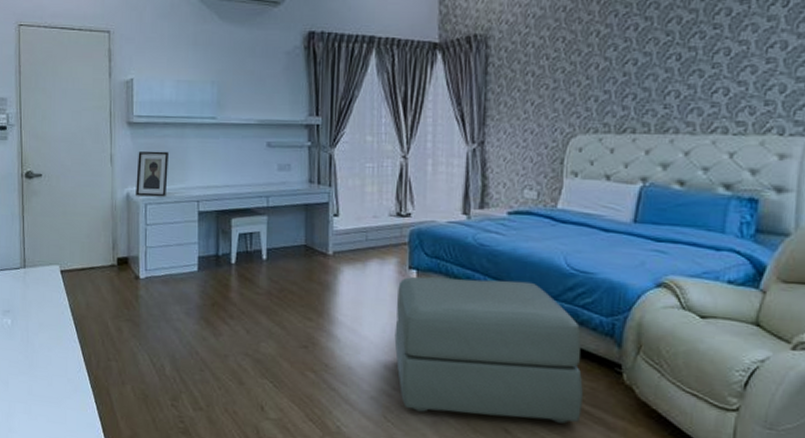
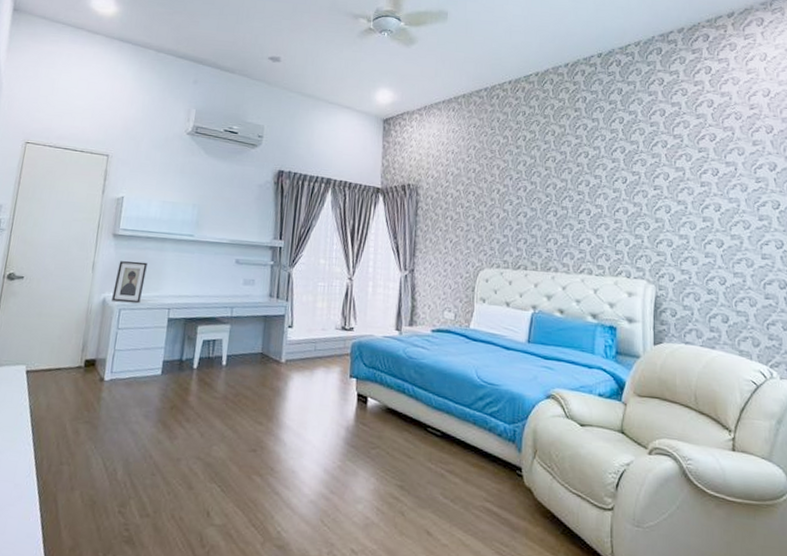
ottoman: present [394,276,584,424] -> none [334,384,493,525]

